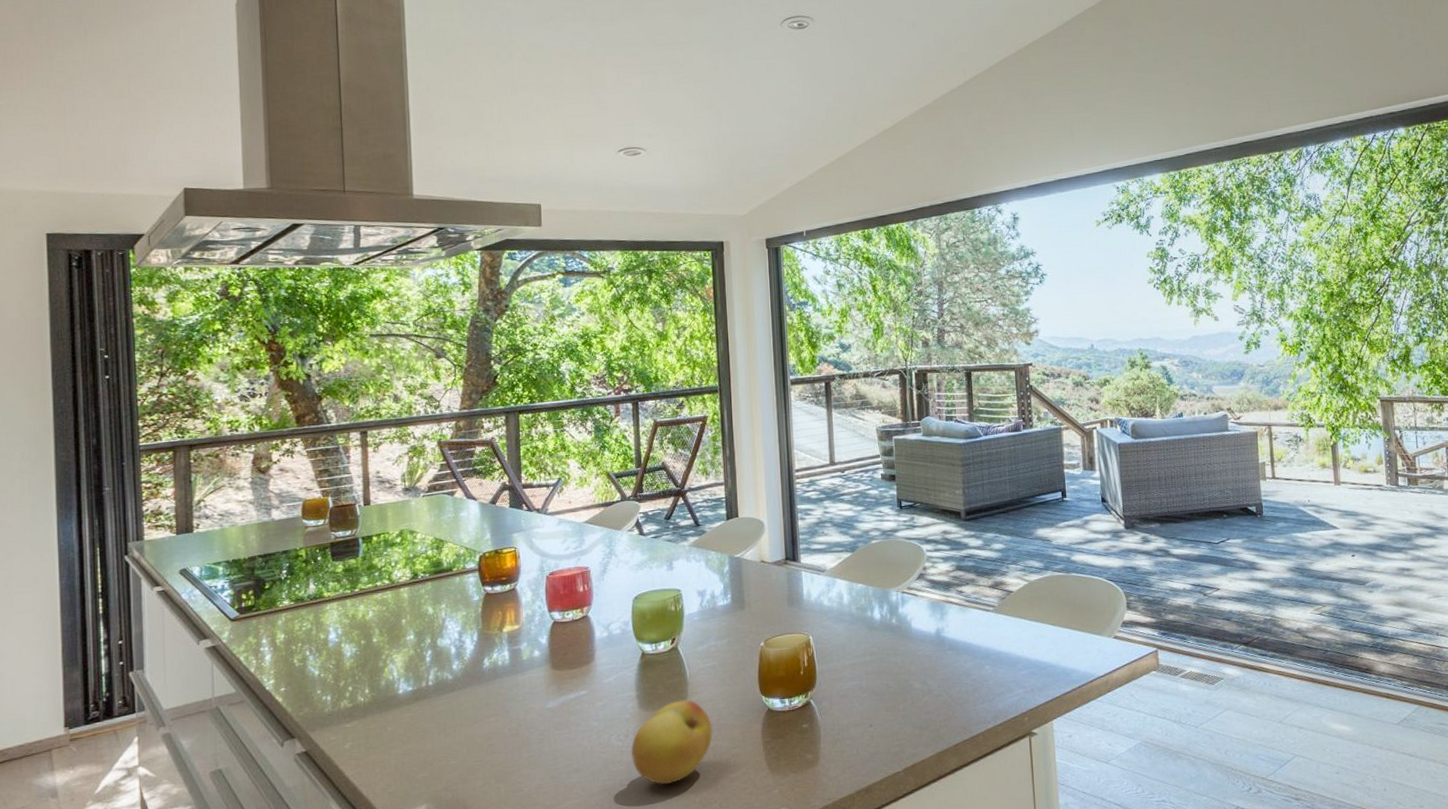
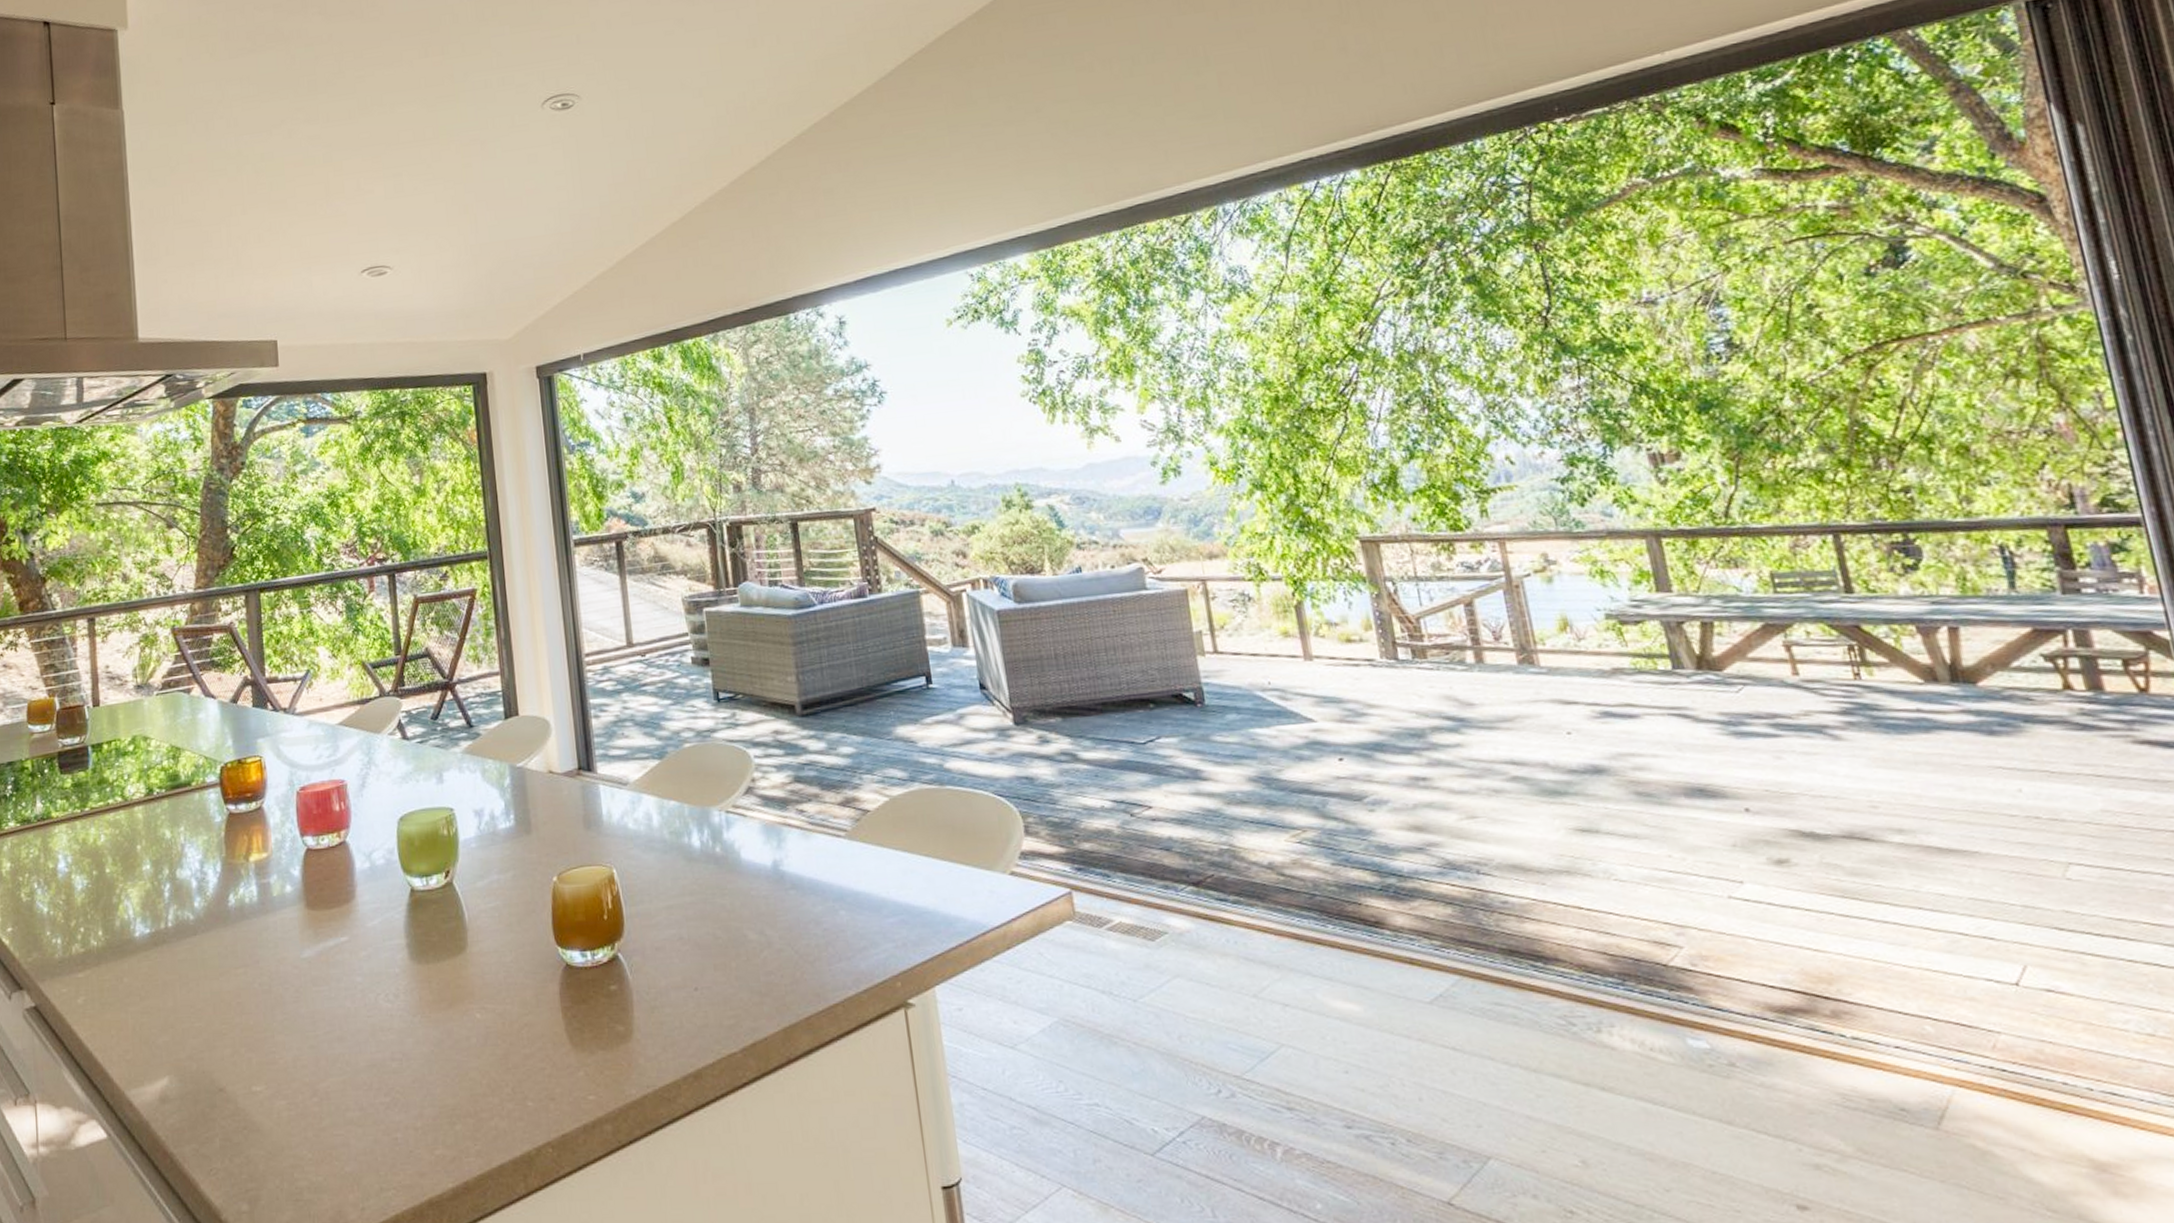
fruit: present [630,699,713,785] -> none [402,950,500,1061]

